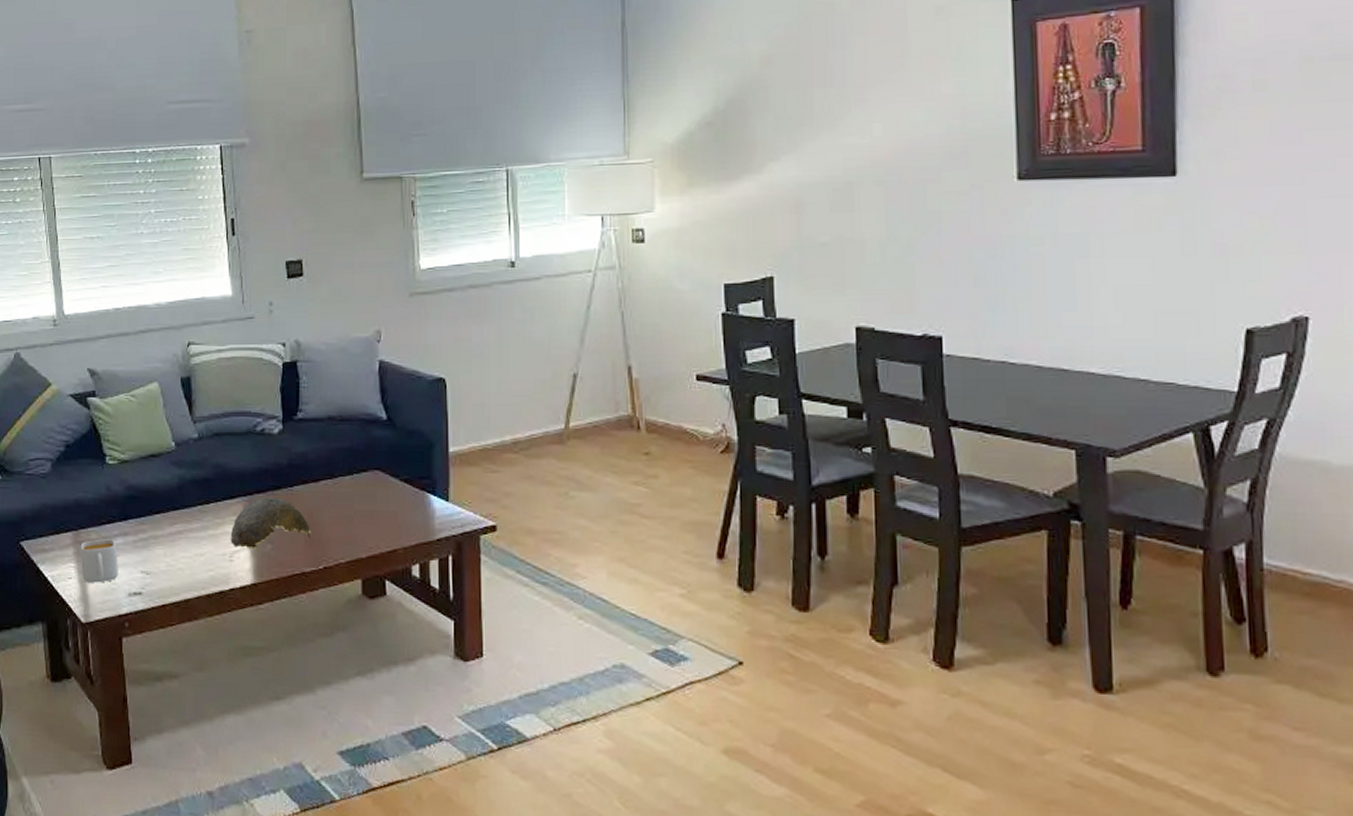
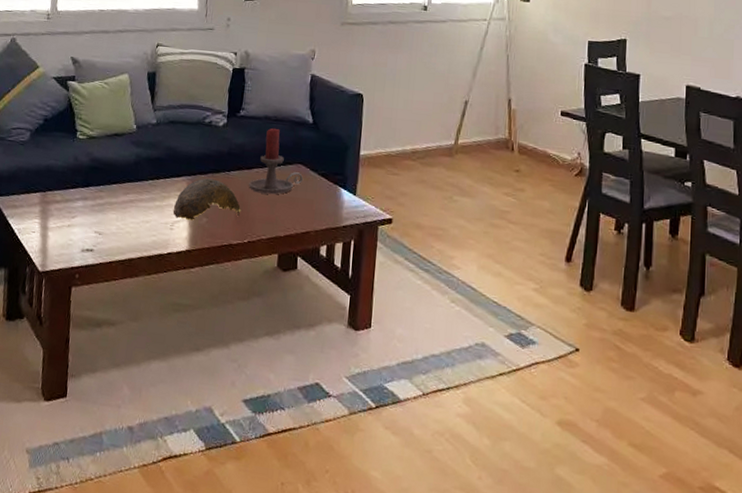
mug: present [80,539,118,583] -> none [44,201,77,238]
candle holder: none [318,429,381,510] -> present [249,128,303,195]

